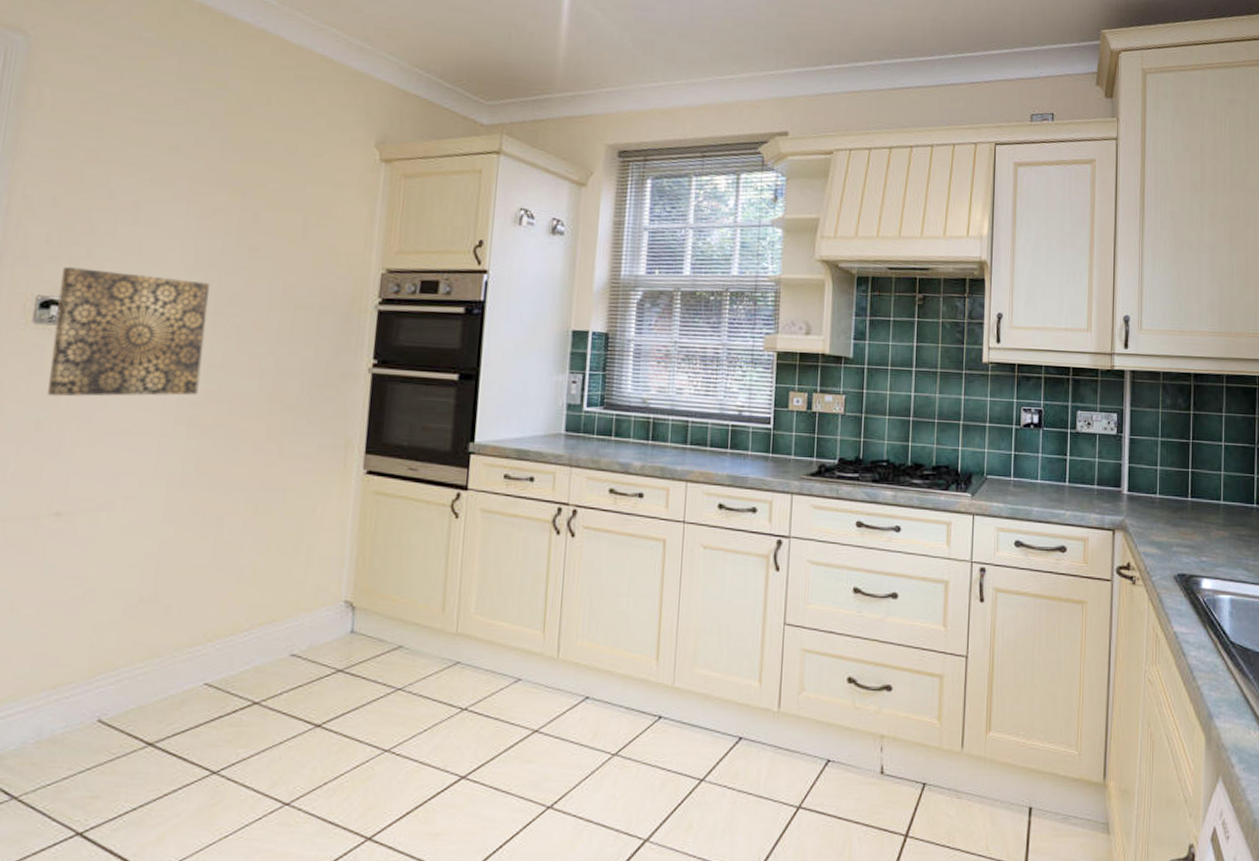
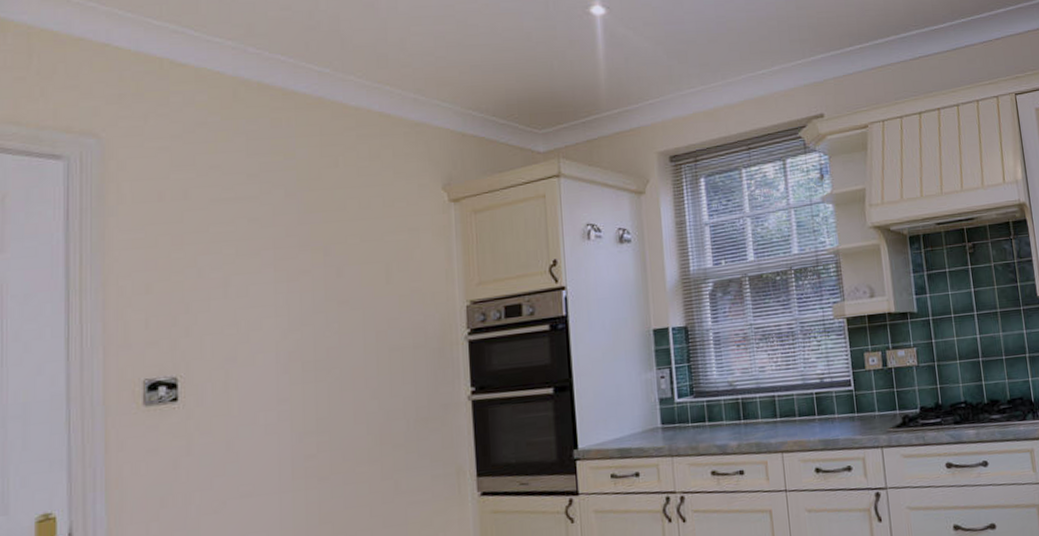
wall art: present [48,267,211,397] -> none [165,341,310,473]

